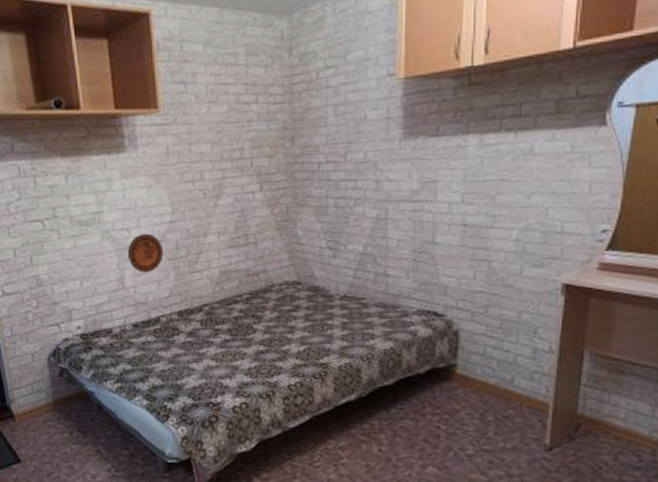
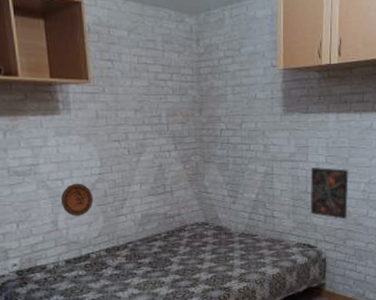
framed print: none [437,208,495,280] -> present [309,167,349,220]

